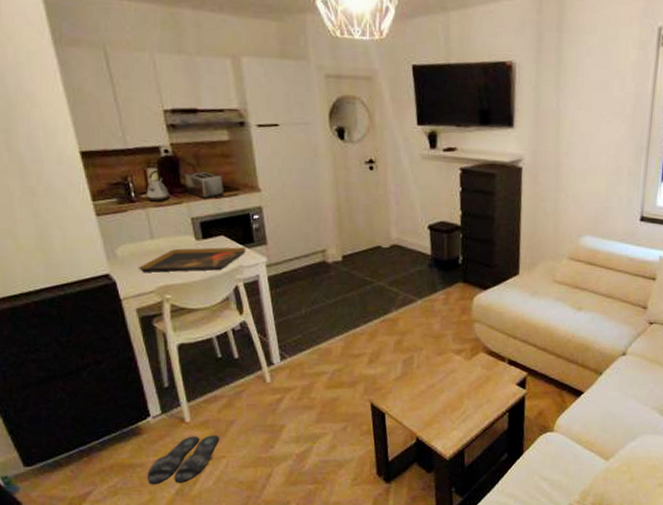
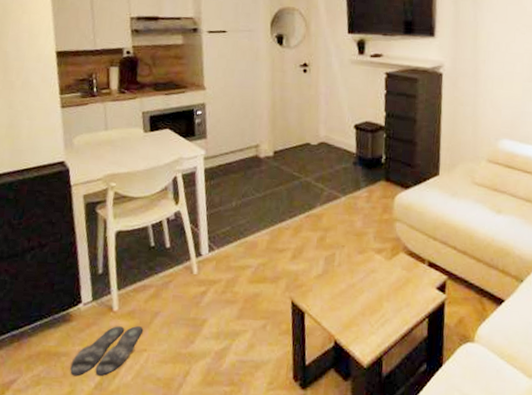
decorative tray: present [138,247,246,272] -> none [90,139,188,162]
kettle: present [145,170,170,202] -> none [105,69,127,97]
toaster: present [184,170,223,199] -> none [140,70,174,96]

